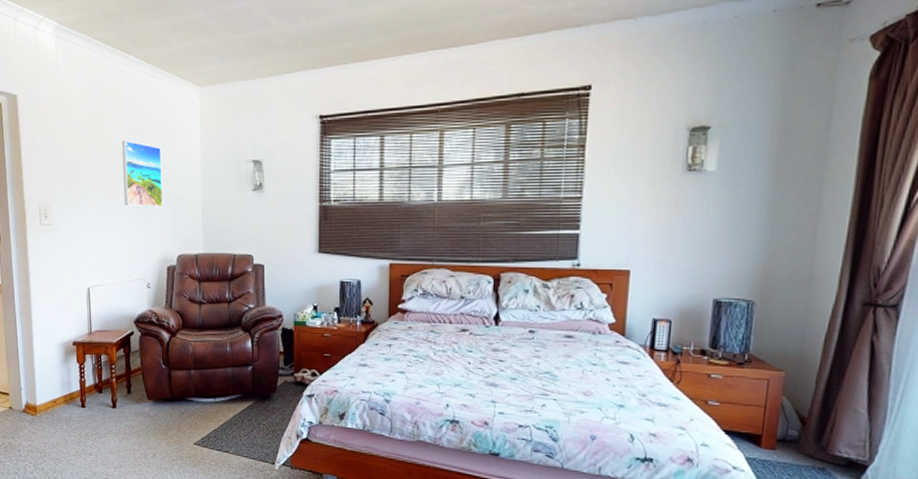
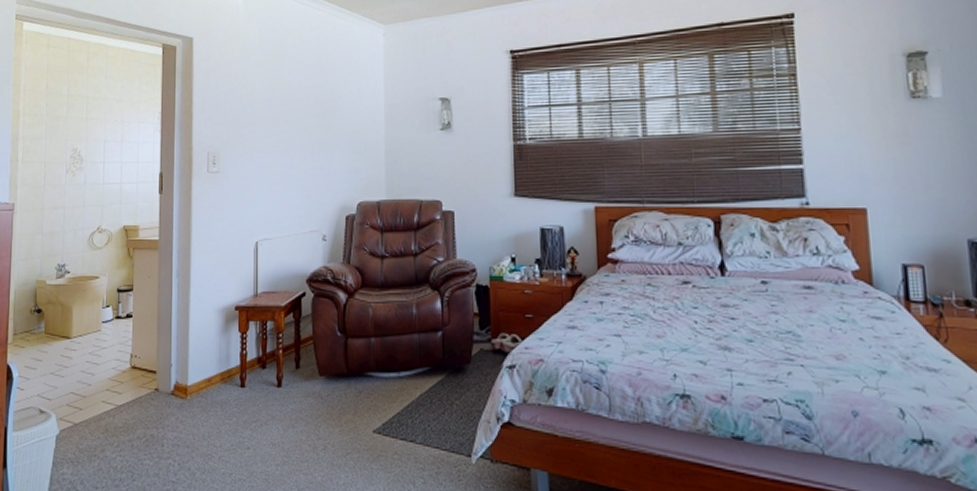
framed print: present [122,140,164,207] -> none [301,80,343,151]

